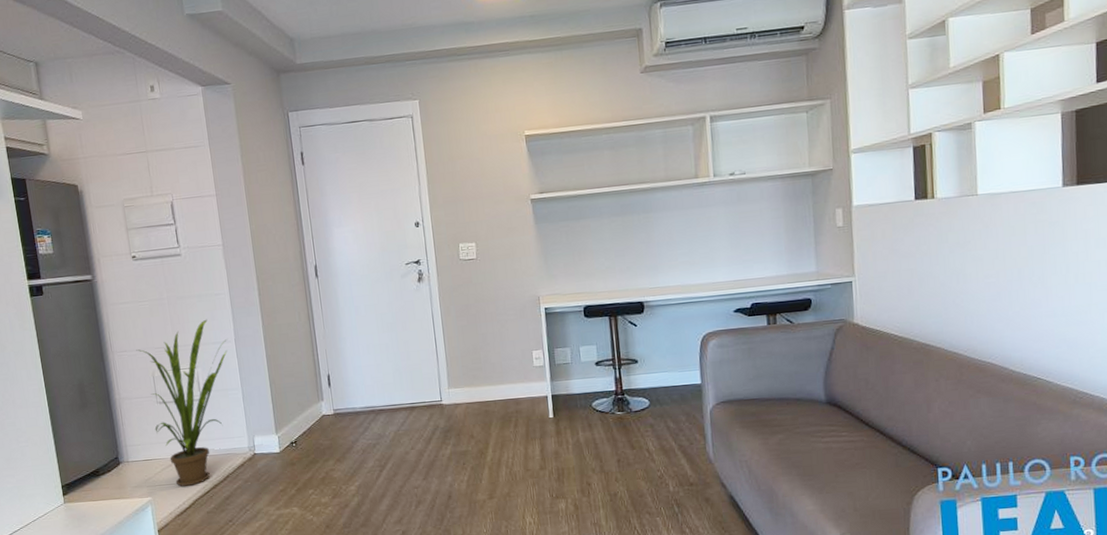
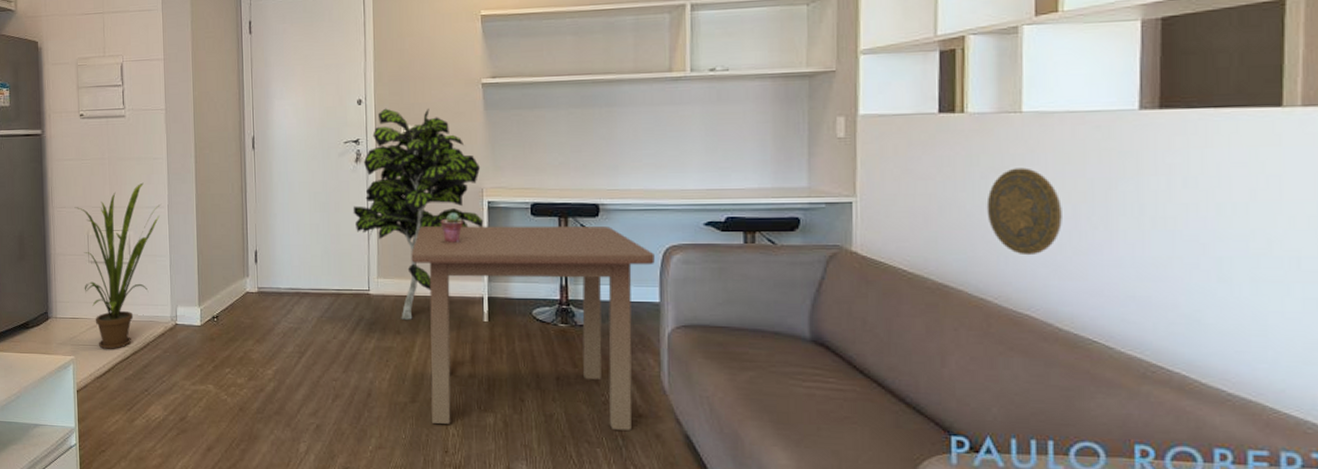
indoor plant: none [419,226,543,424] -> present [353,108,484,320]
coffee table: none [478,321,695,515] -> present [411,225,655,430]
potted succulent: none [503,321,524,349] -> present [441,212,463,243]
decorative plate: none [955,241,1011,314] -> present [986,167,1062,256]

